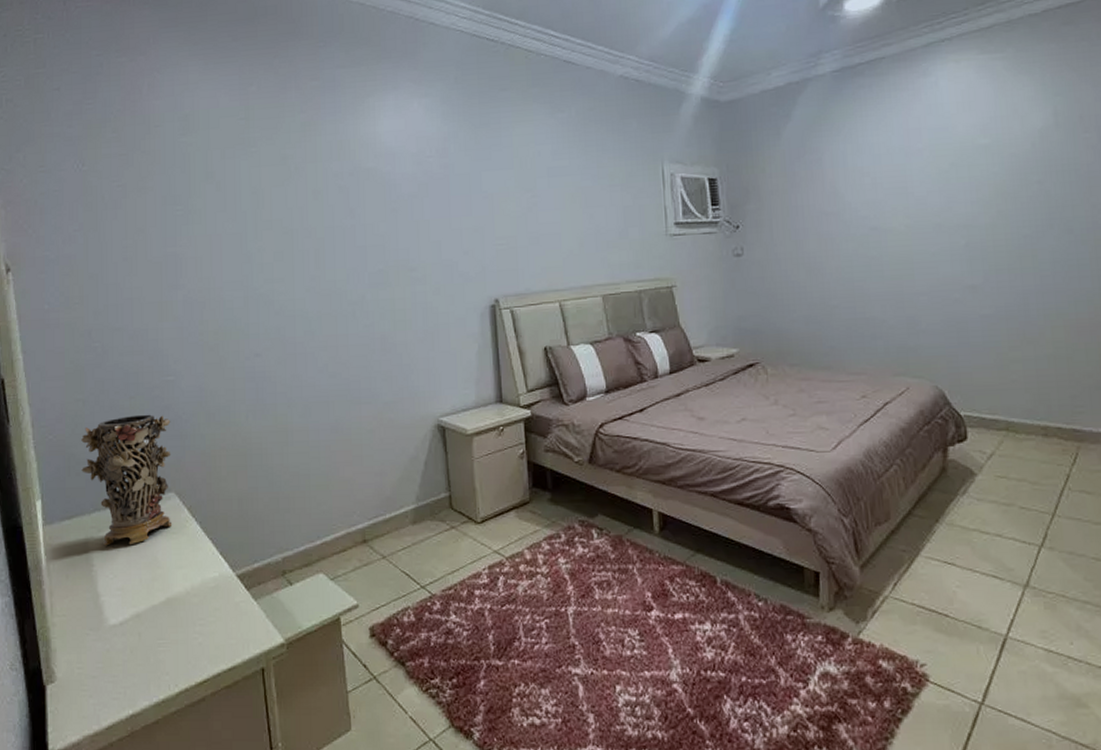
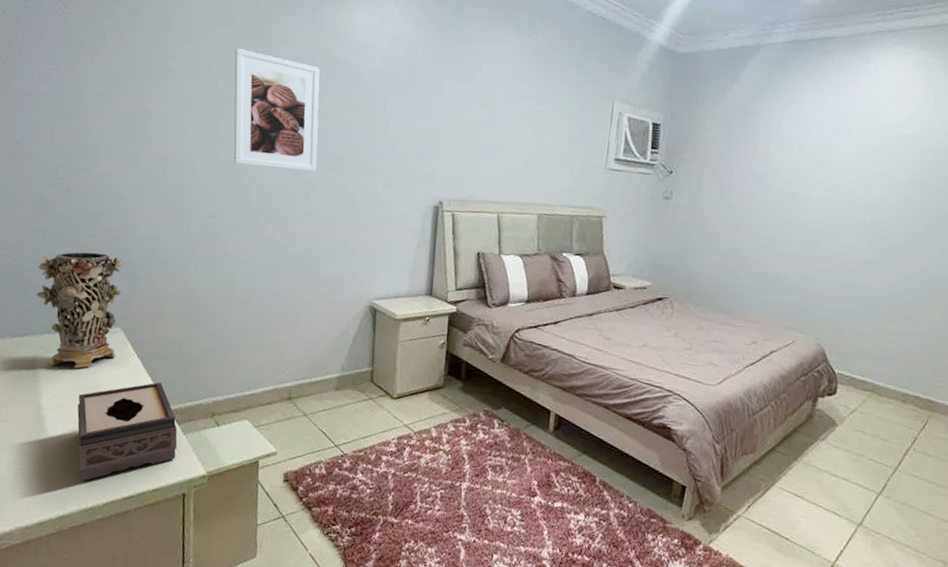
tissue box: none [136,546,250,670] -> present [77,382,178,481]
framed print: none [260,176,360,296] -> present [233,48,320,172]

